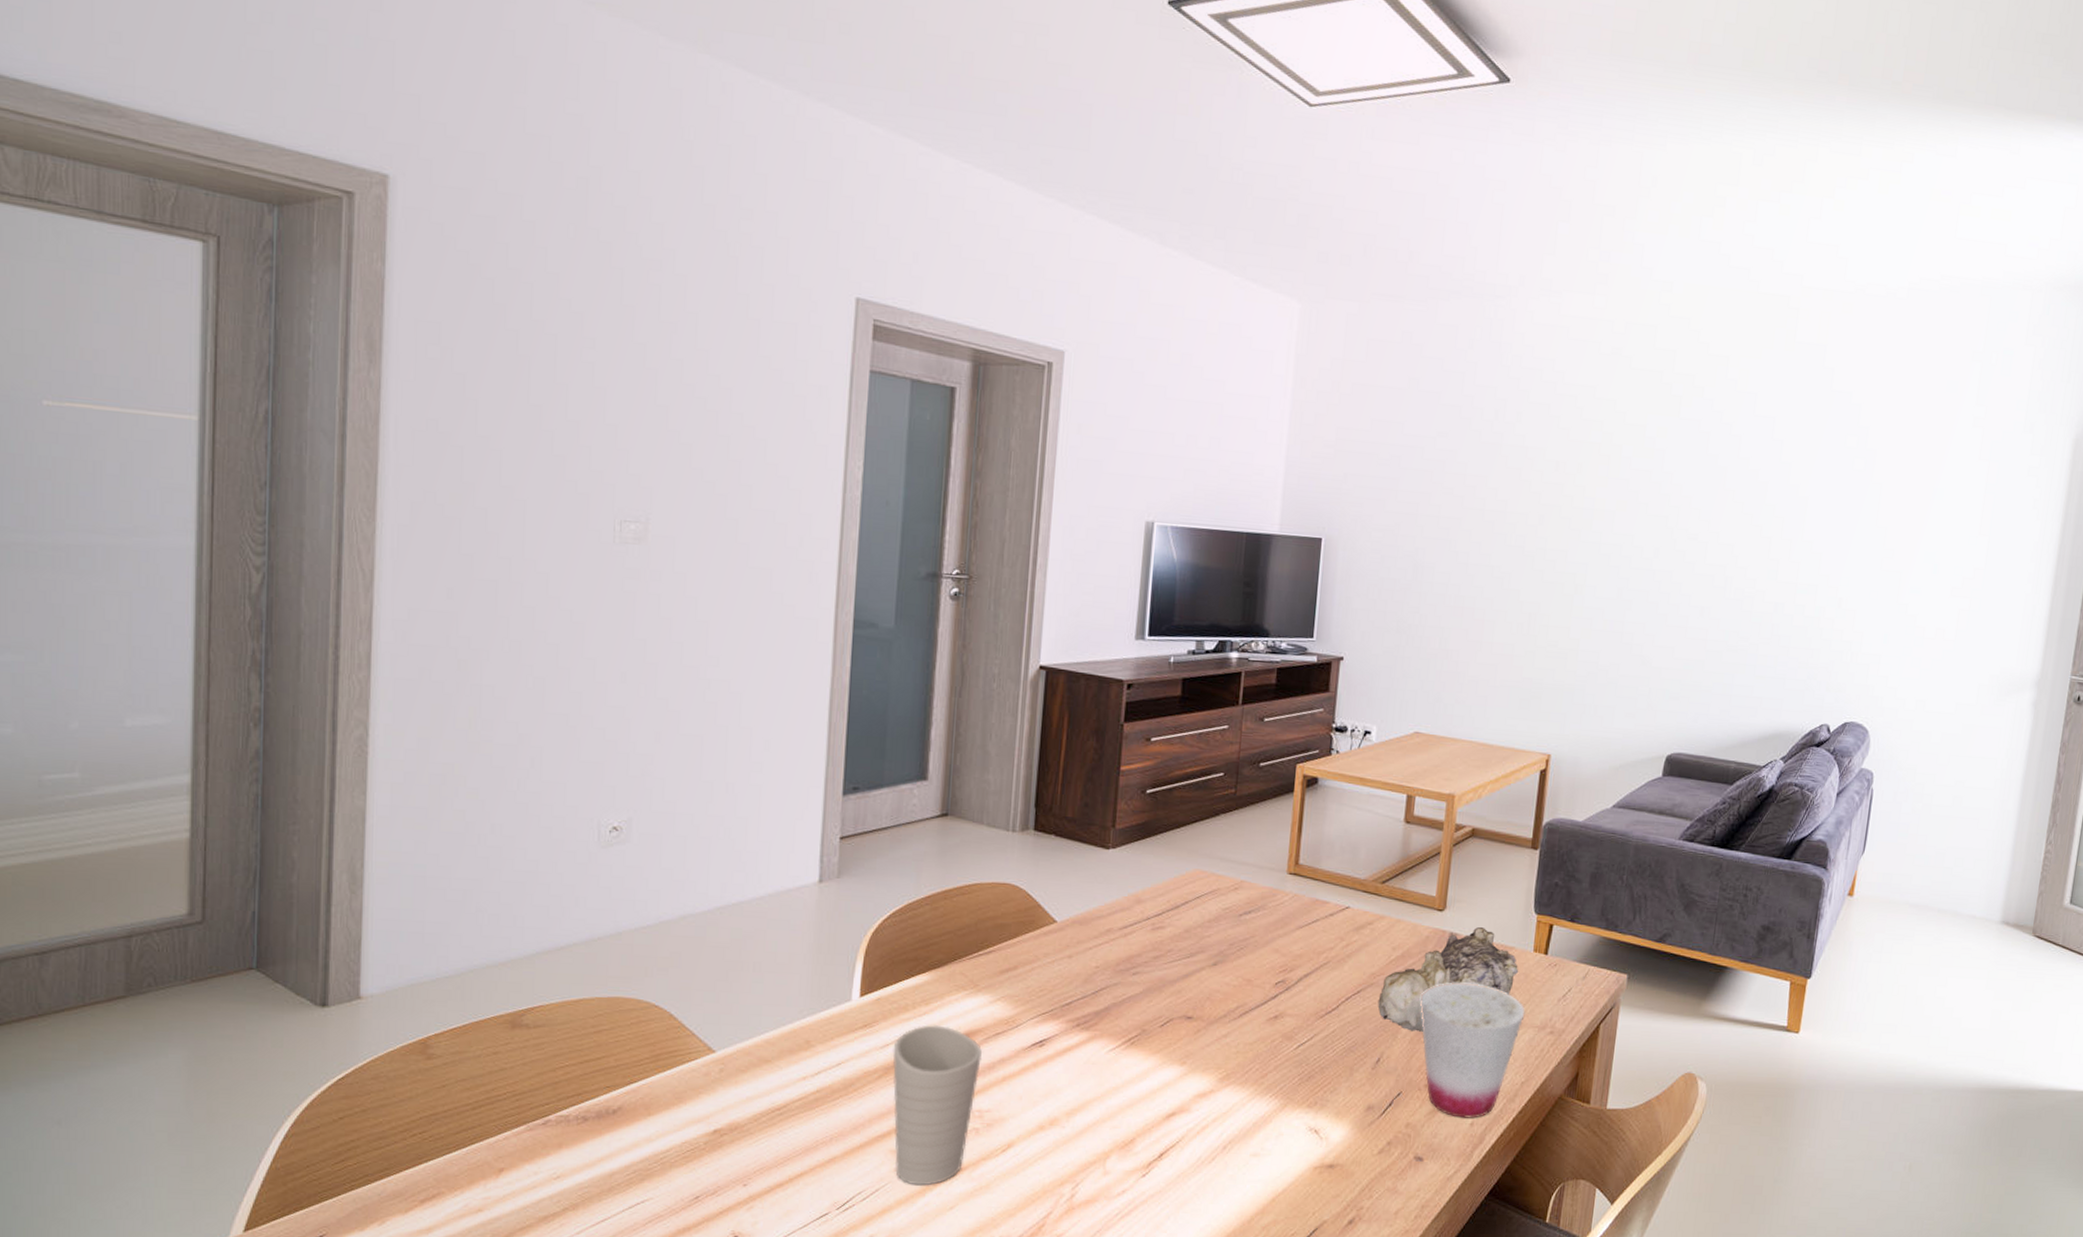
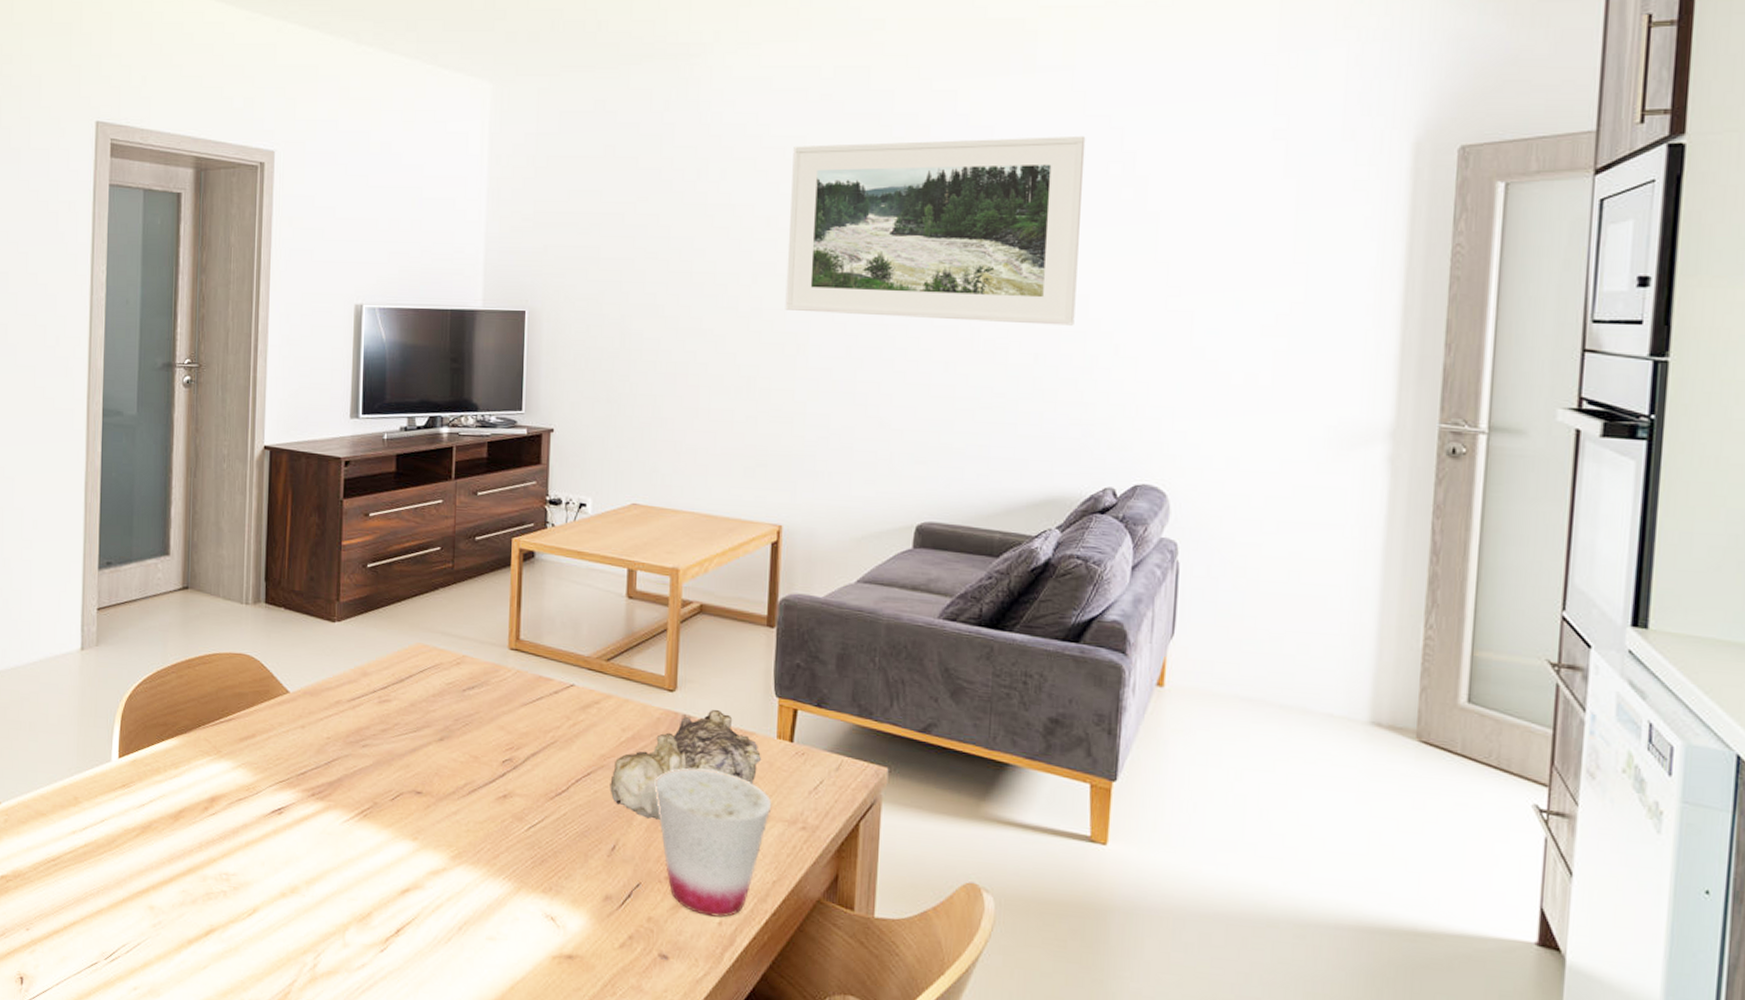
cup: present [893,1025,982,1186] -> none [148,787,226,944]
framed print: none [1567,395,1831,580] -> present [785,135,1086,326]

